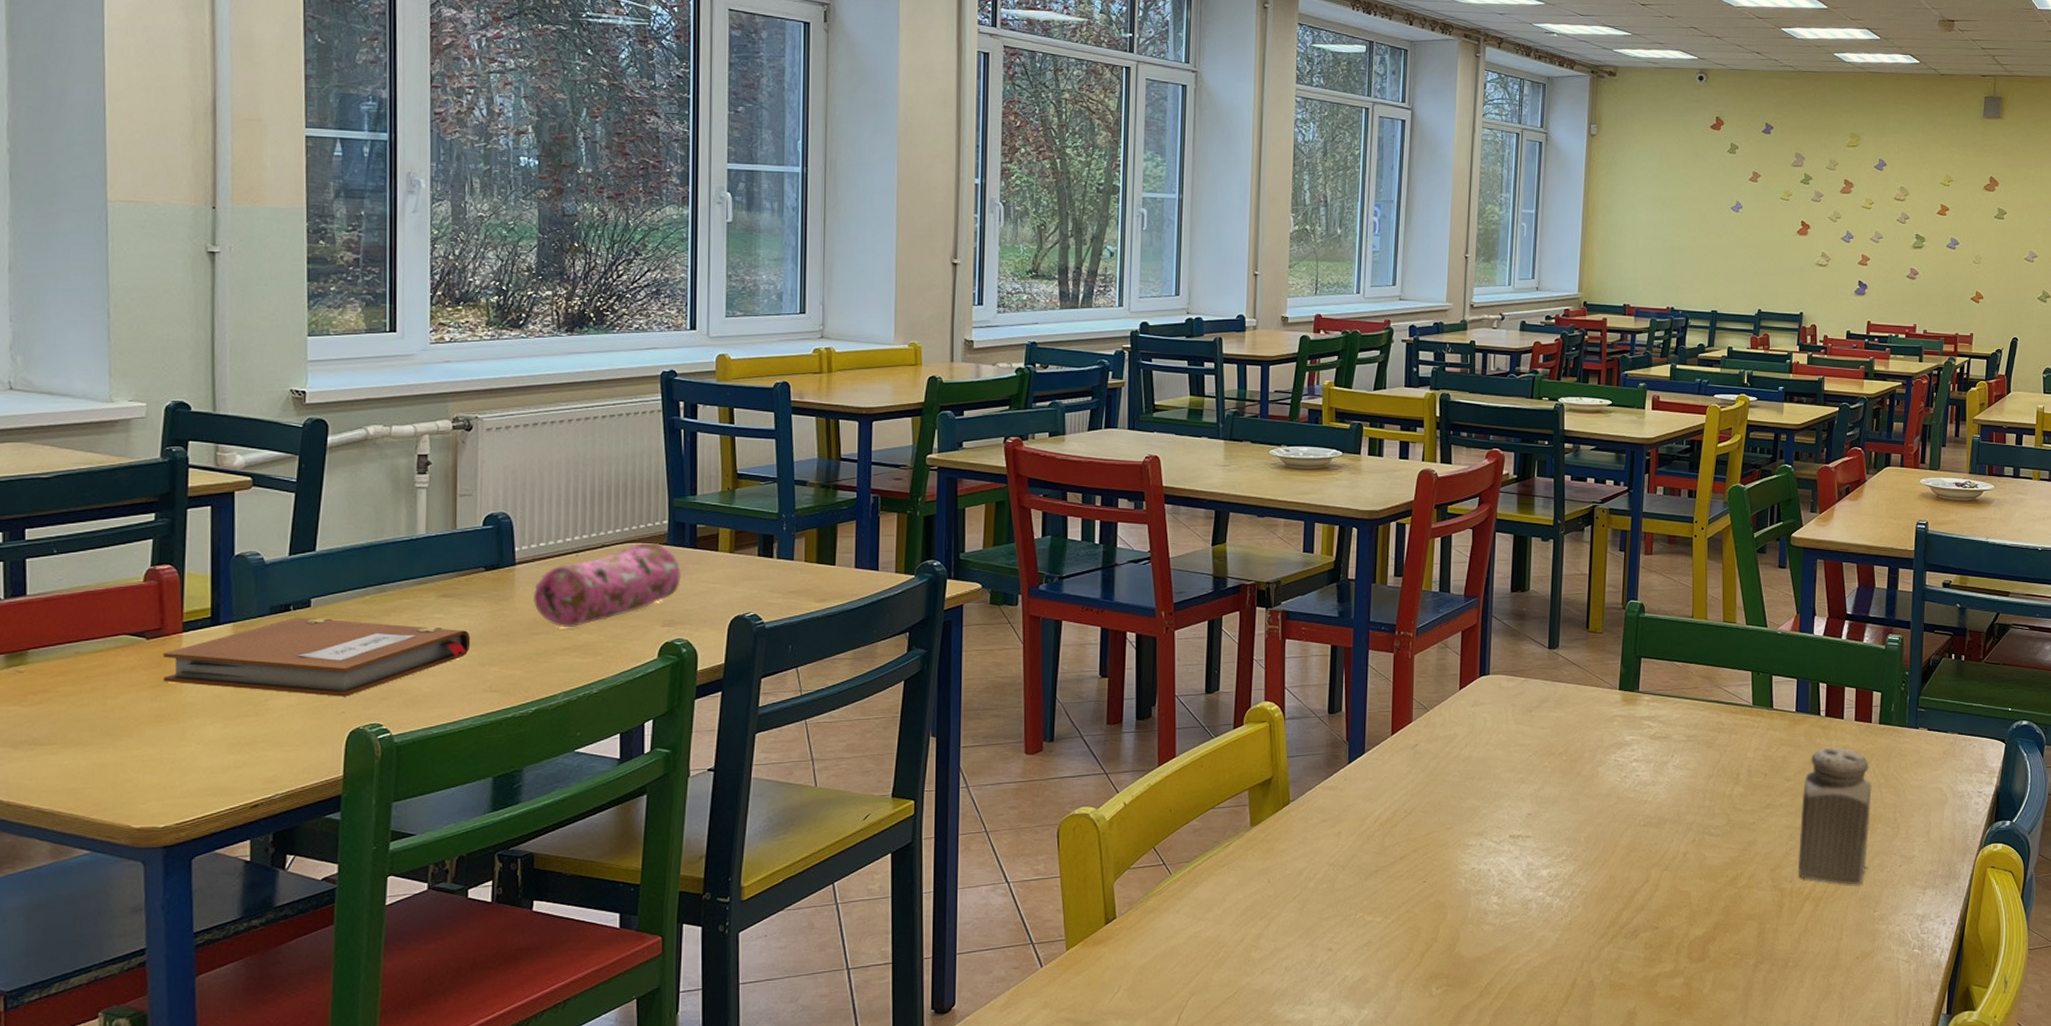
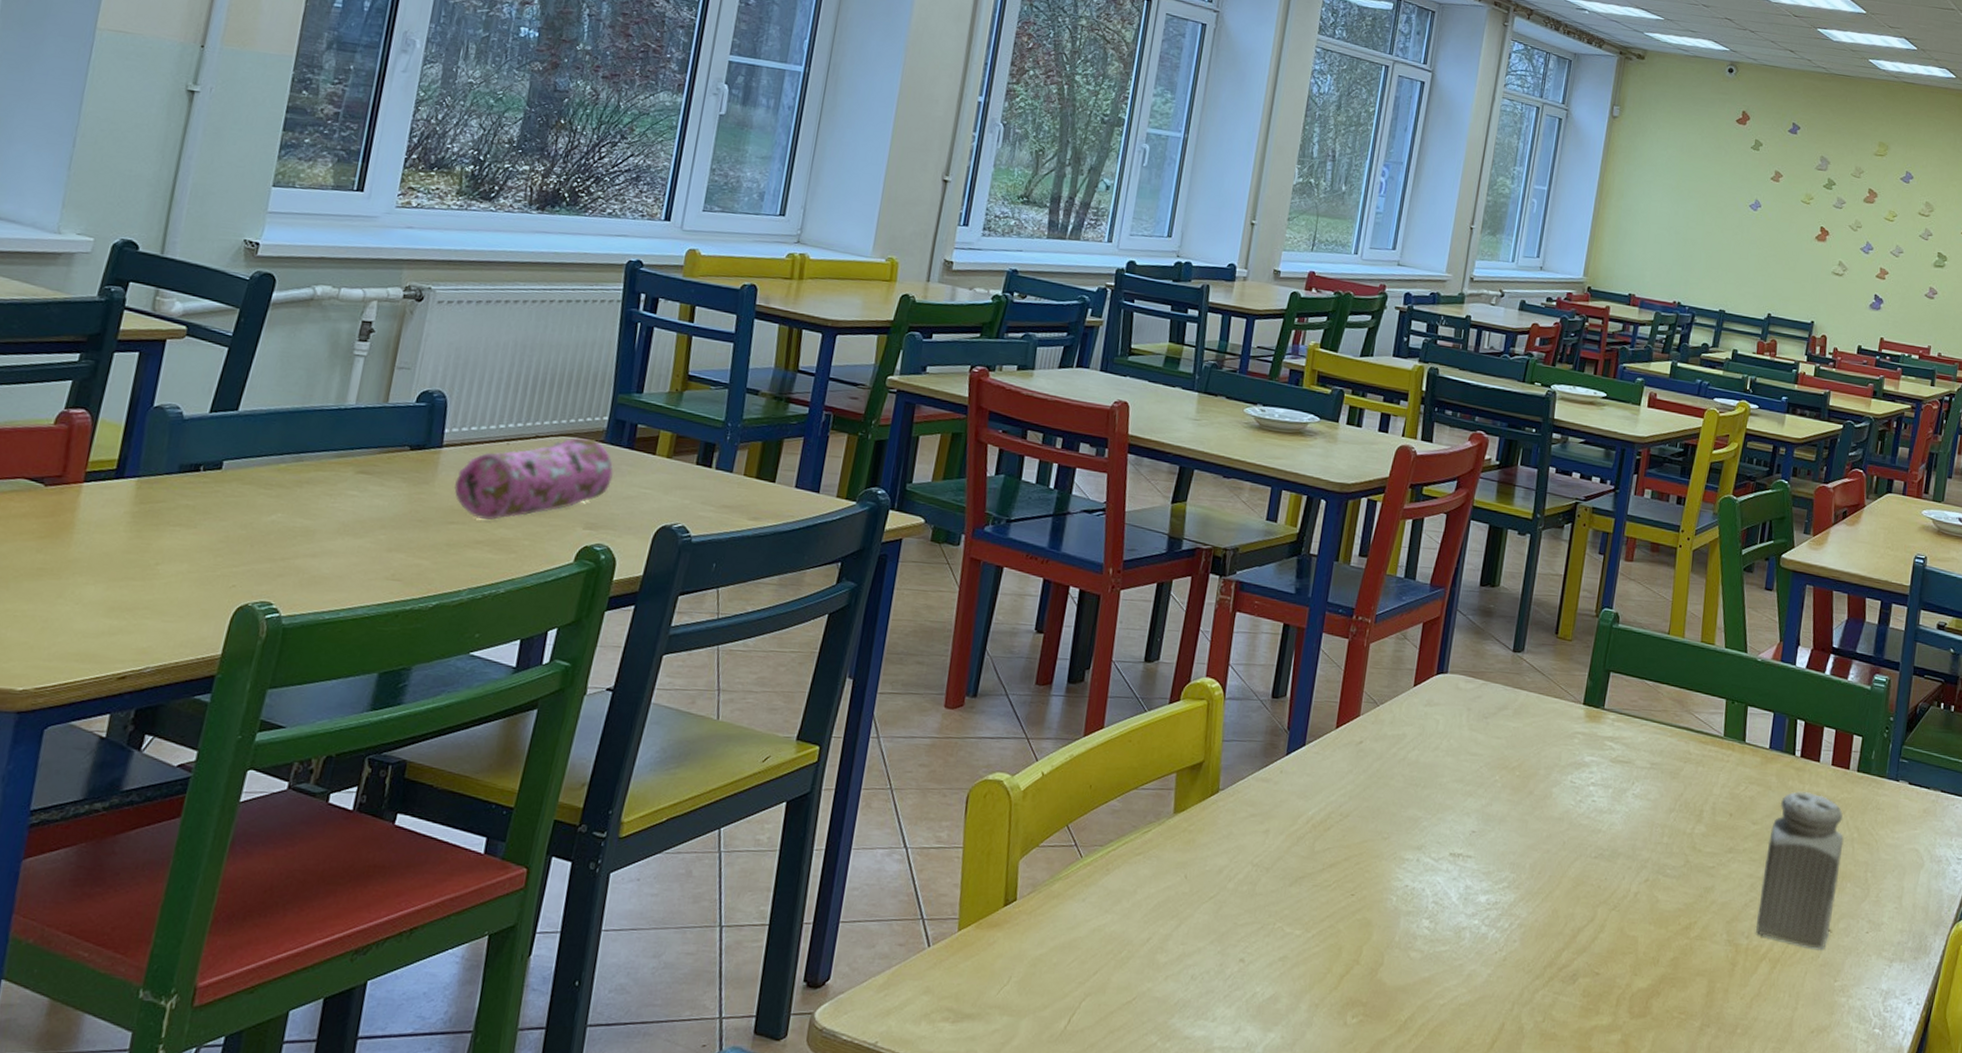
notebook: present [163,617,471,697] -> none [52,478,383,570]

